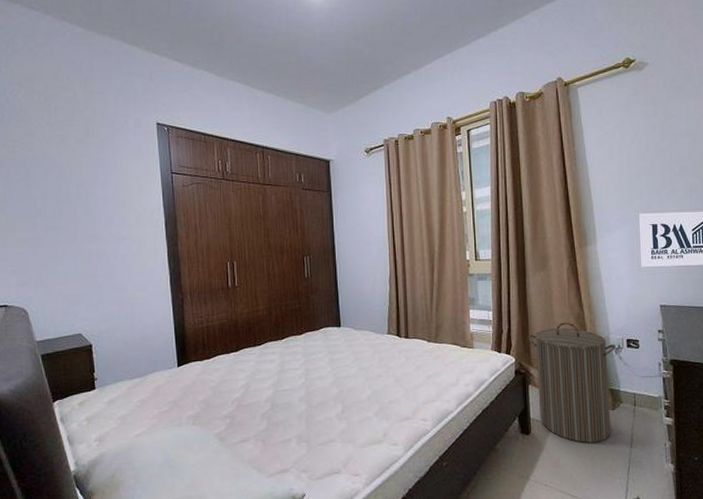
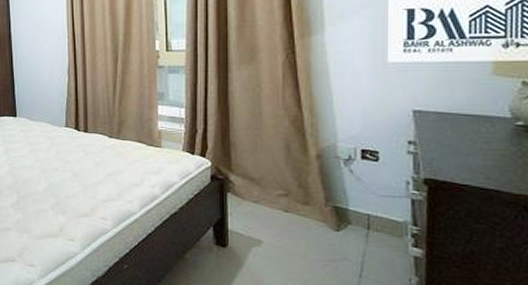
laundry hamper: present [528,322,615,443] -> none [228,125,345,266]

